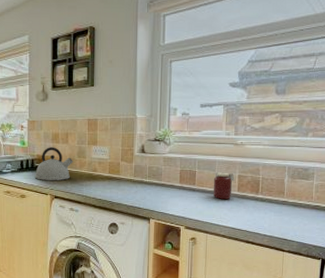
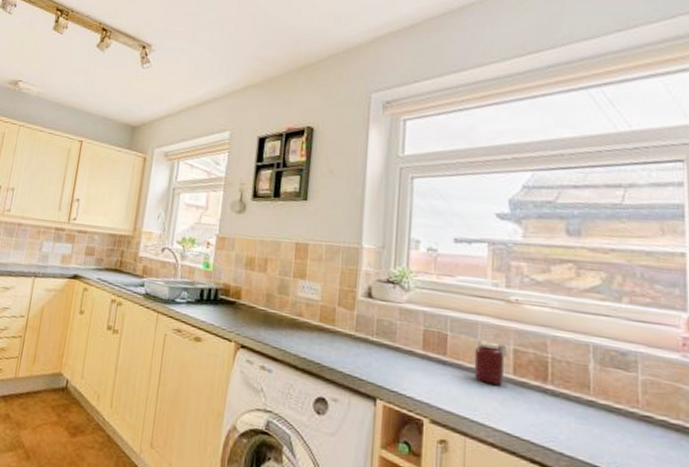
kettle: present [35,147,73,181] -> none [217,274,271,324]

